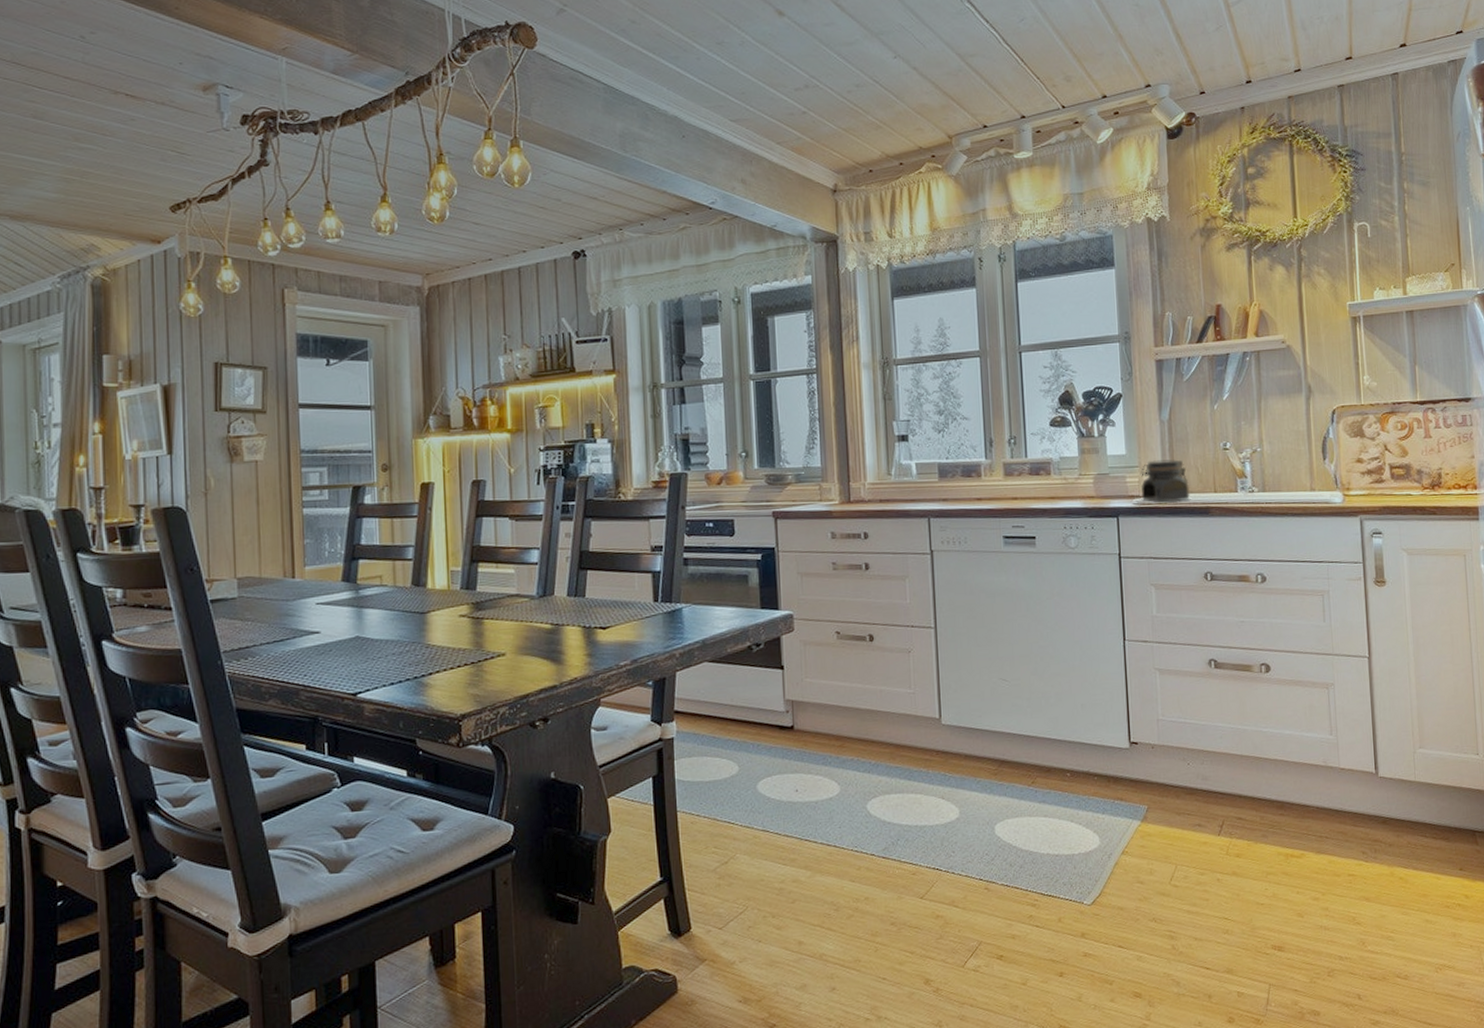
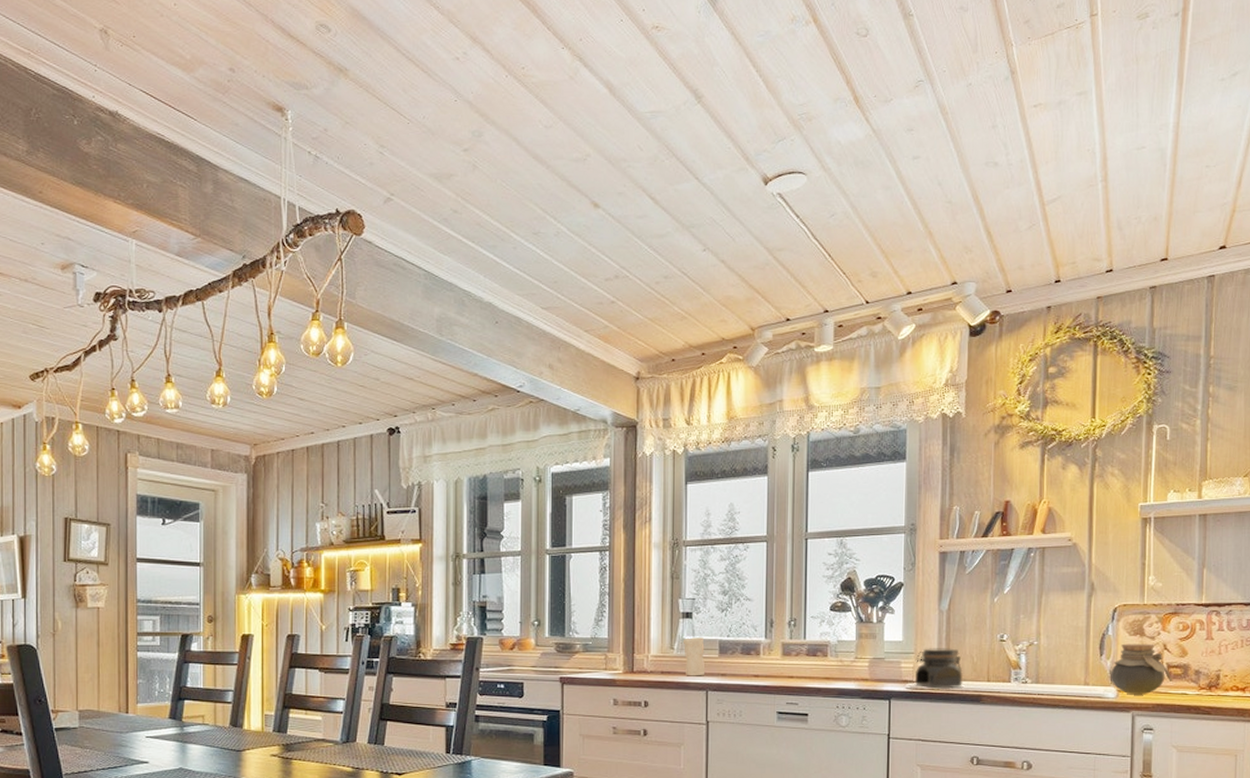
candle: none [901,461,926,503] -> present [684,637,706,676]
jar: none [1334,445,1396,499] -> present [1110,643,1172,695]

